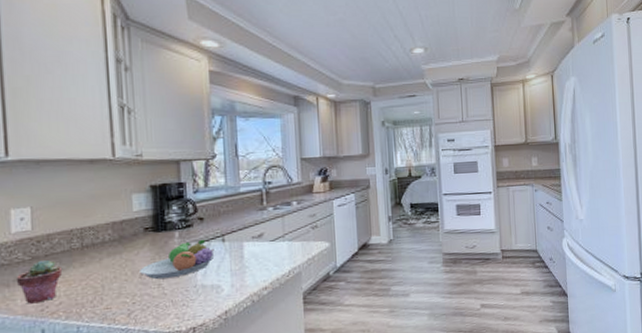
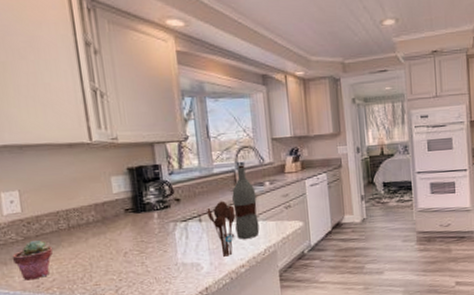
fruit bowl: present [140,239,215,280] -> none [123,219,193,258]
utensil holder: none [231,220,261,280] -> present [207,201,236,258]
bottle: none [258,184,285,260] -> present [232,165,260,239]

